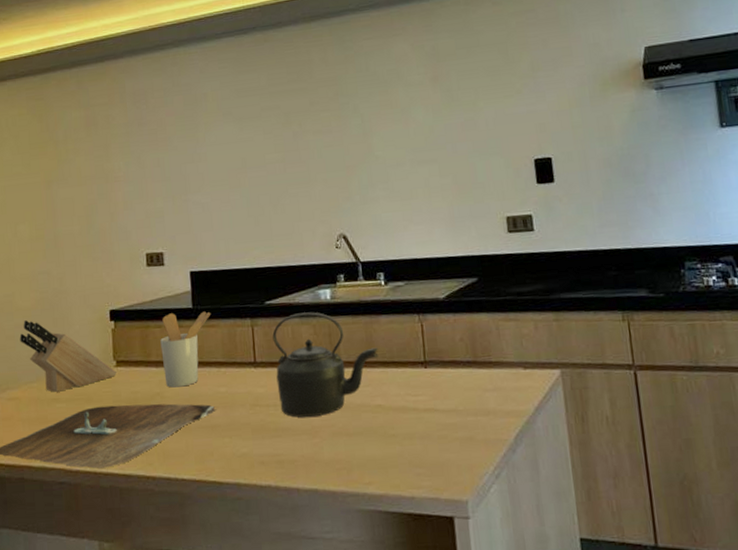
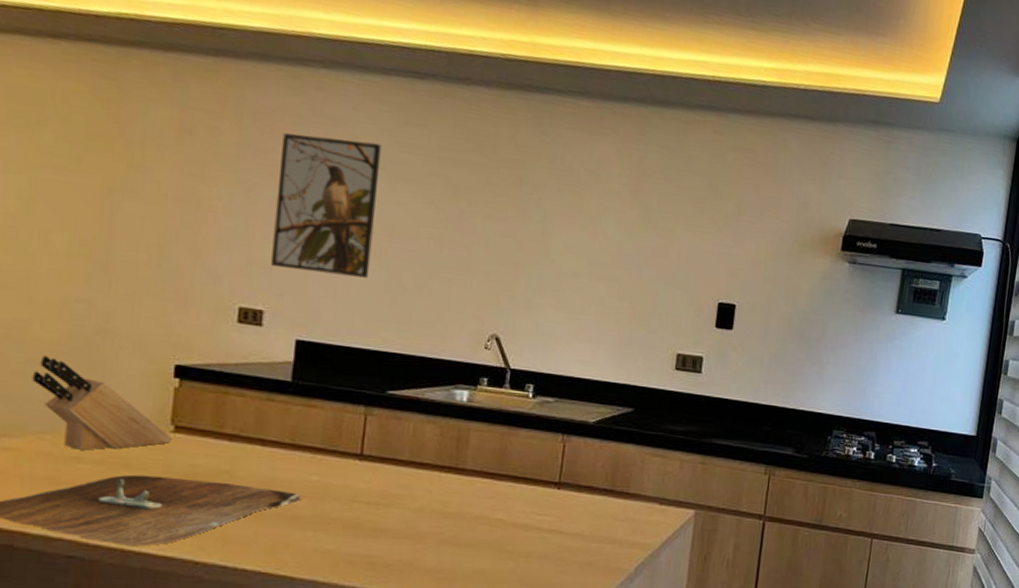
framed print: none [155,95,234,214] -> present [271,133,382,278]
utensil holder: present [160,311,211,388] -> none [239,382,315,468]
kettle: present [272,312,379,418] -> none [383,410,511,522]

